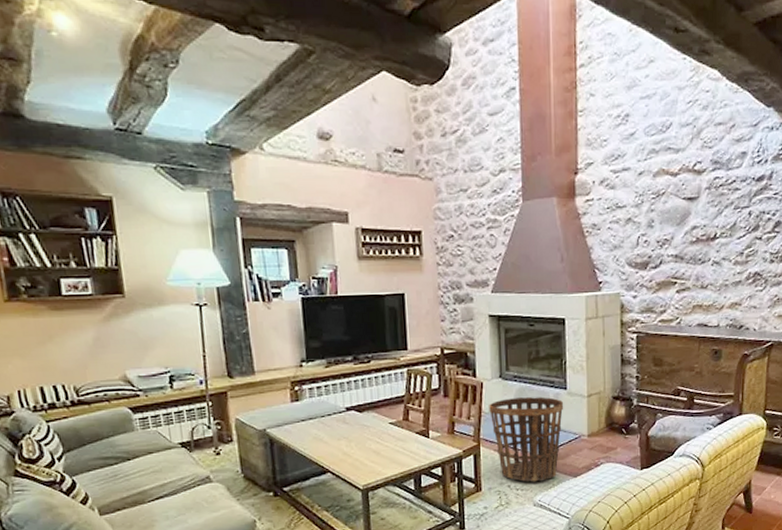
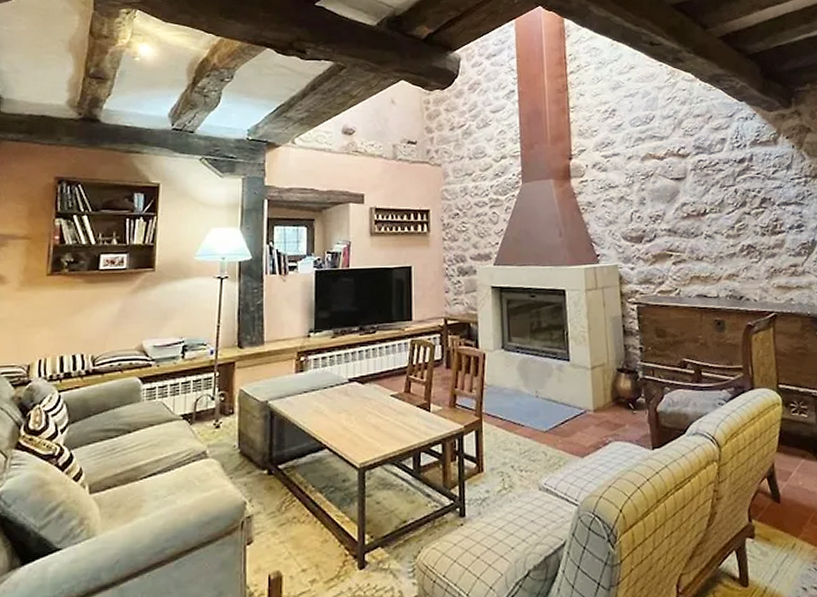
basket: present [489,397,564,482] -> none [491,368,568,462]

